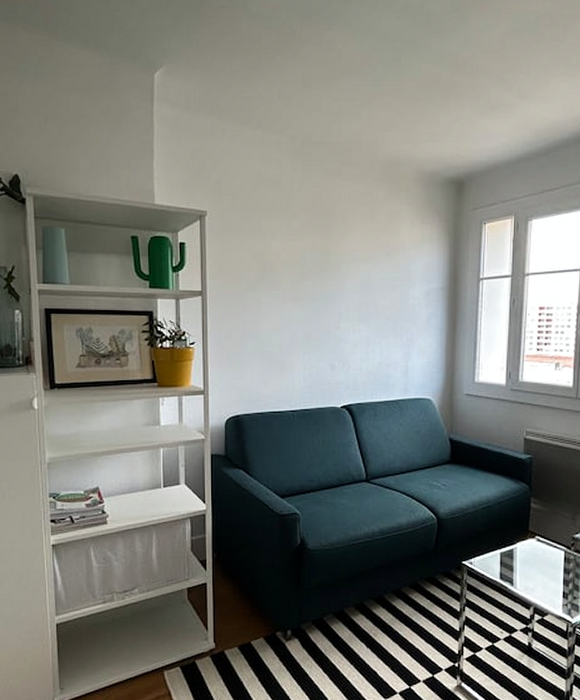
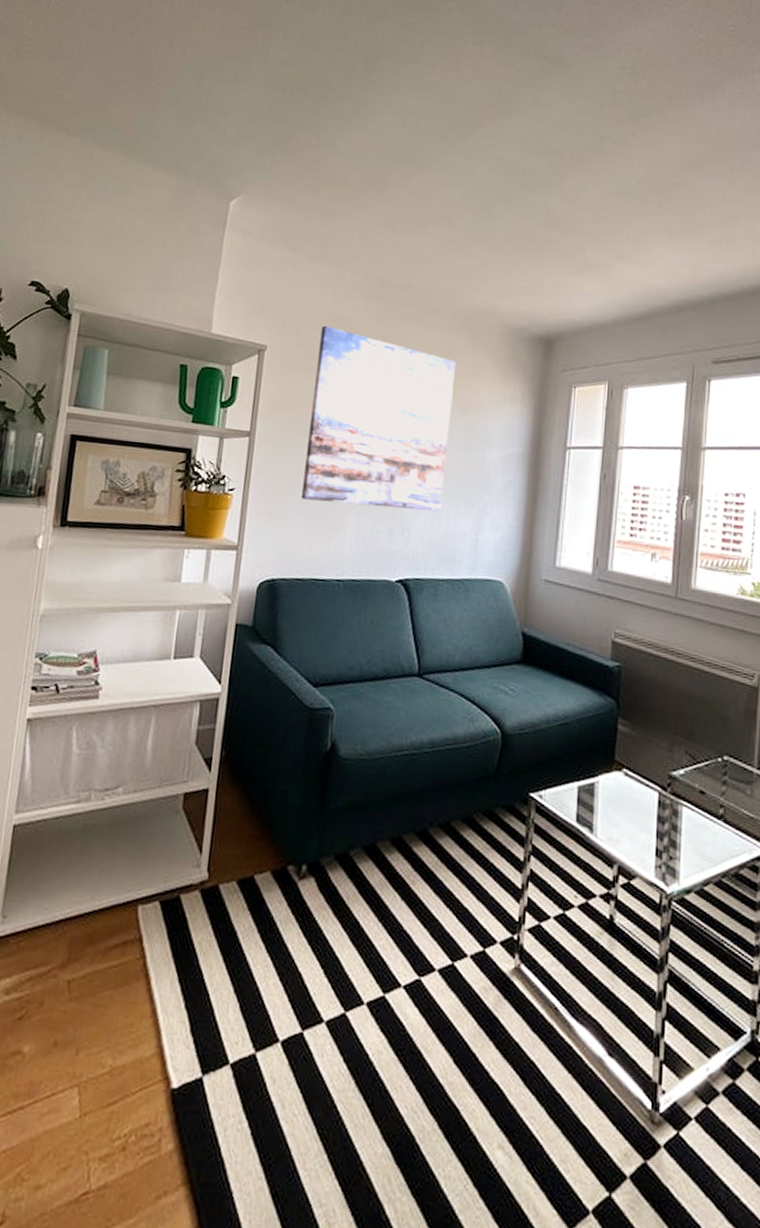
wall art: none [254,187,378,346] -> present [301,325,457,511]

